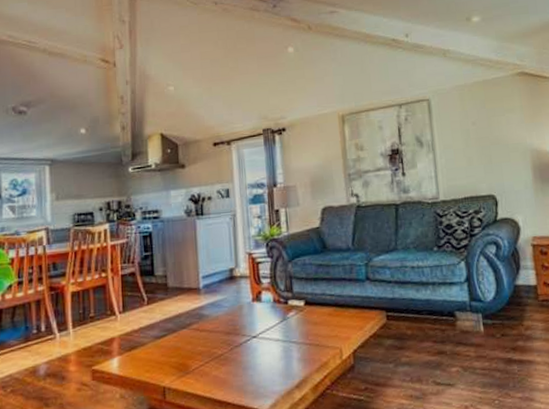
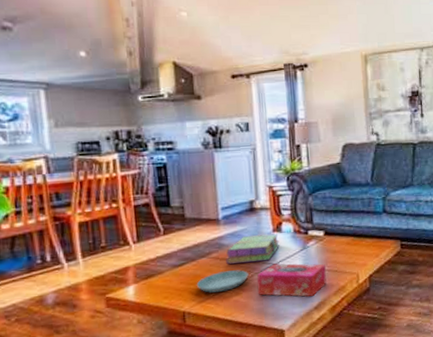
saucer: none [176,342,228,367] -> present [196,270,249,293]
stack of books: none [206,303,259,336] -> present [226,234,280,264]
tissue box: none [236,335,308,374] -> present [256,263,327,297]

